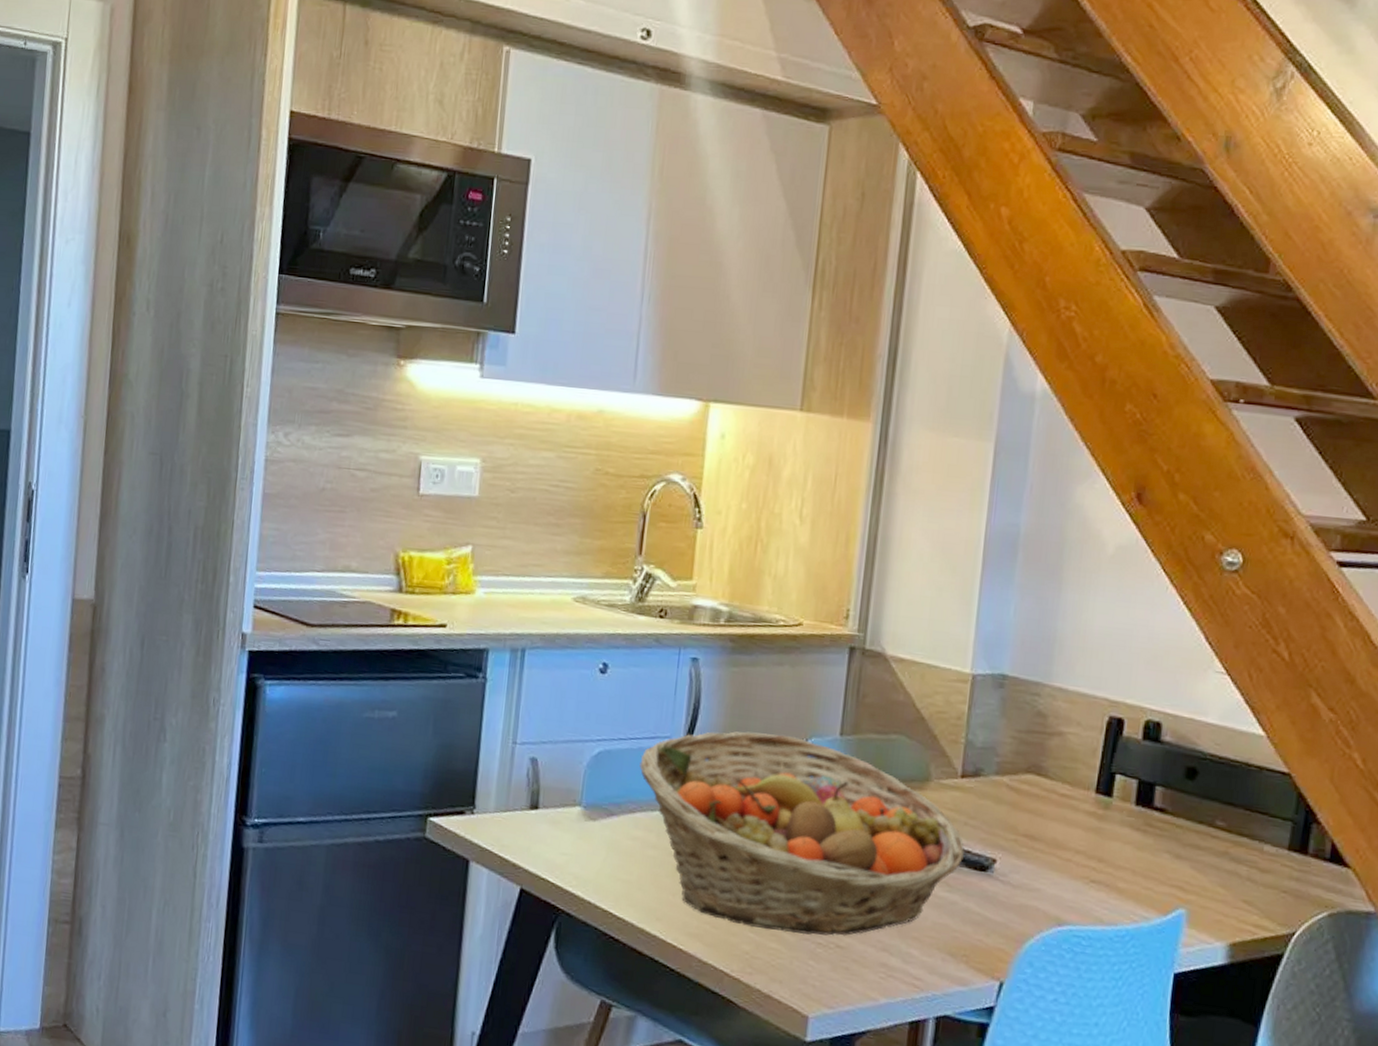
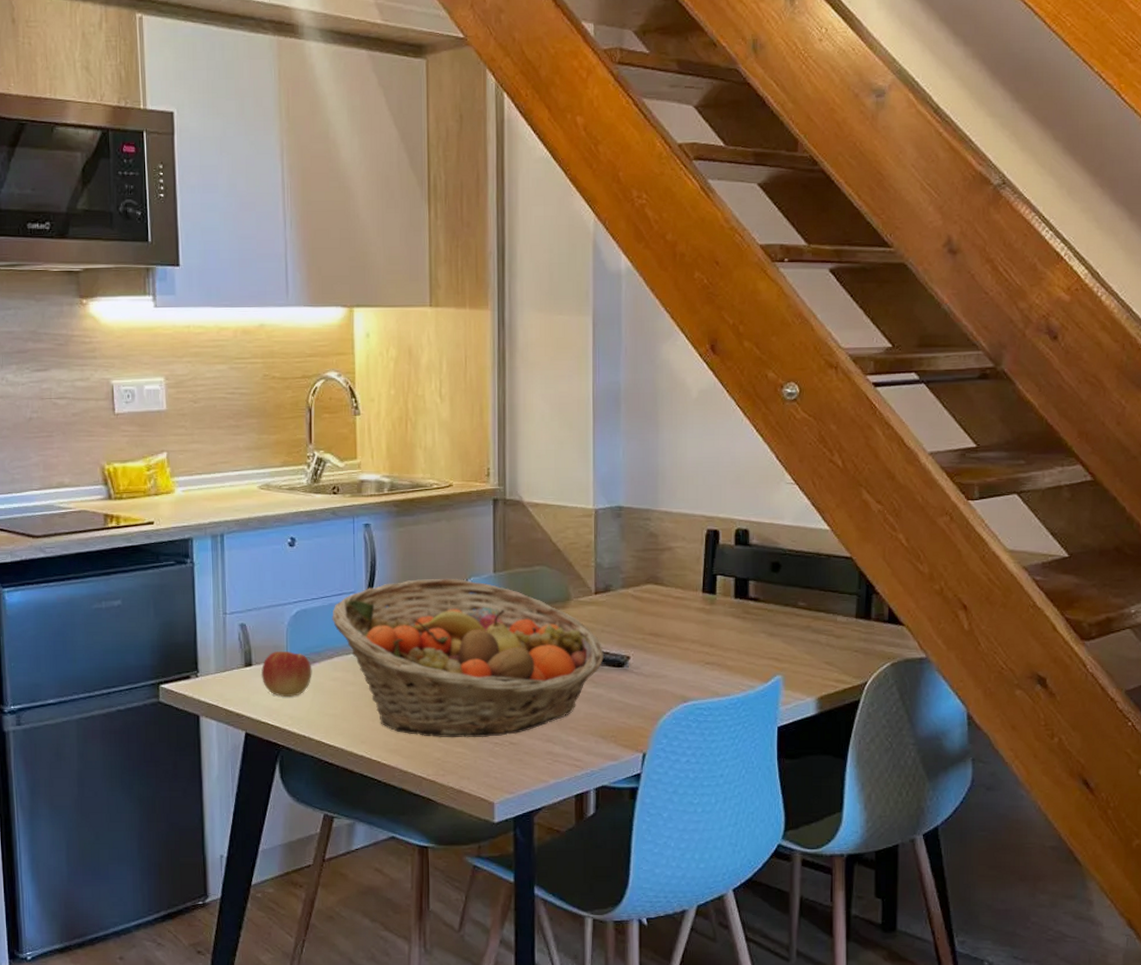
apple: none [547,796,609,853] -> present [260,651,312,697]

